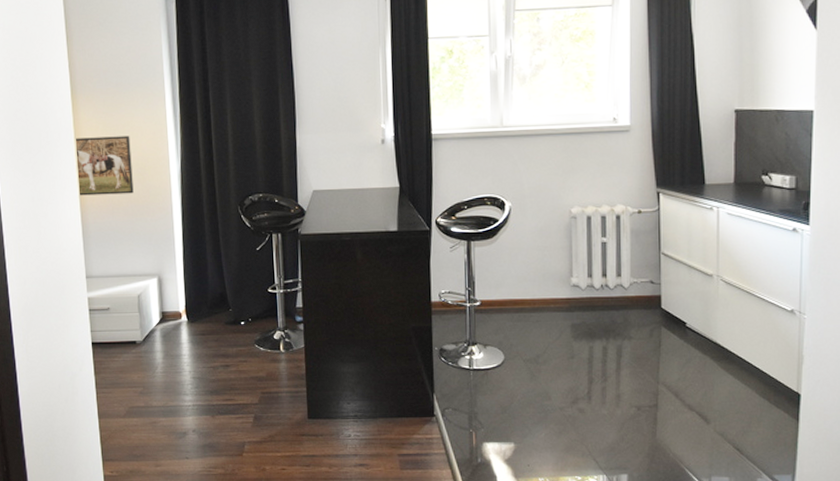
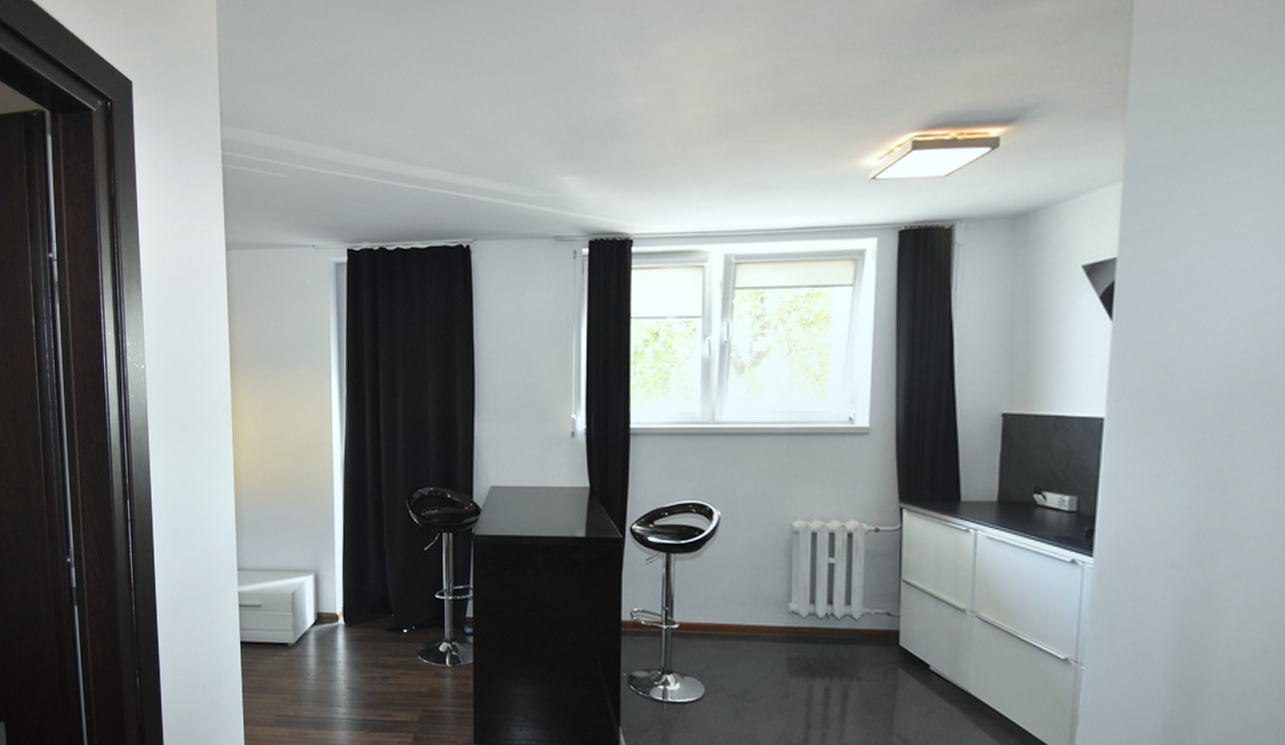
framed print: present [76,136,134,196] -> none [233,416,292,480]

